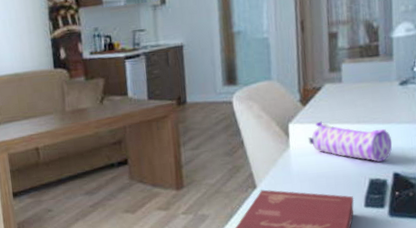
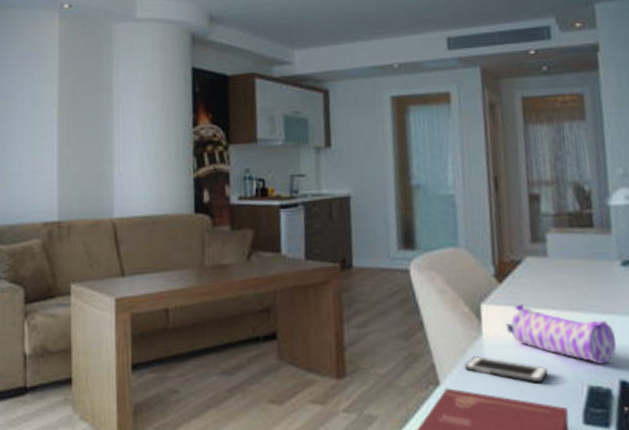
cell phone: none [275,164,340,181] -> present [464,356,549,384]

